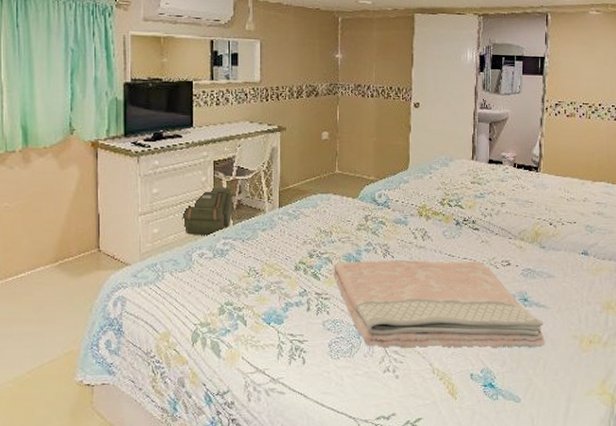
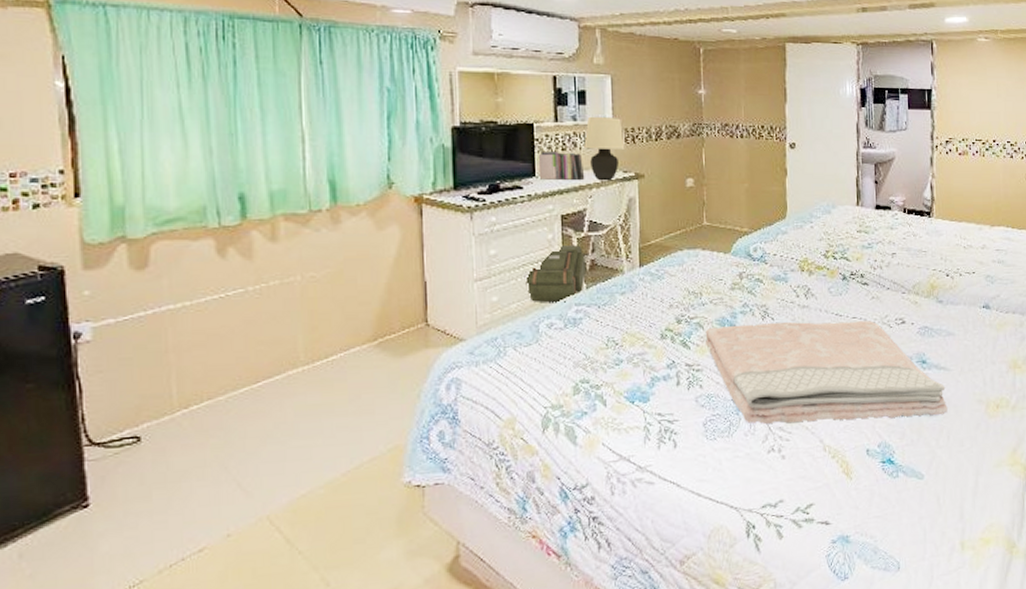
books: none [196,106,235,132] -> present [538,152,585,181]
table lamp: none [235,76,270,133] -> present [584,116,625,181]

